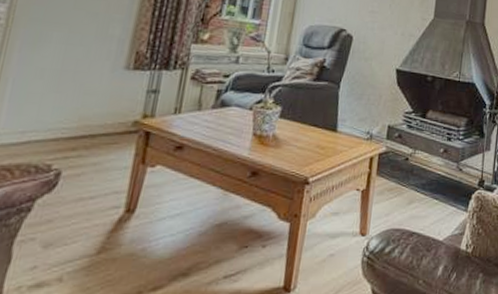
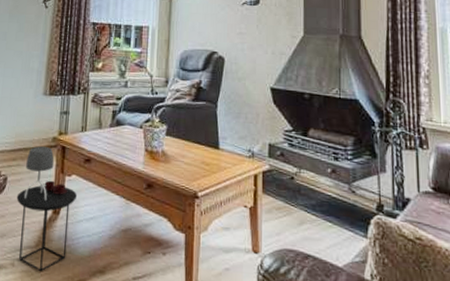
side table: none [70,132,162,283] -> present [16,146,78,271]

